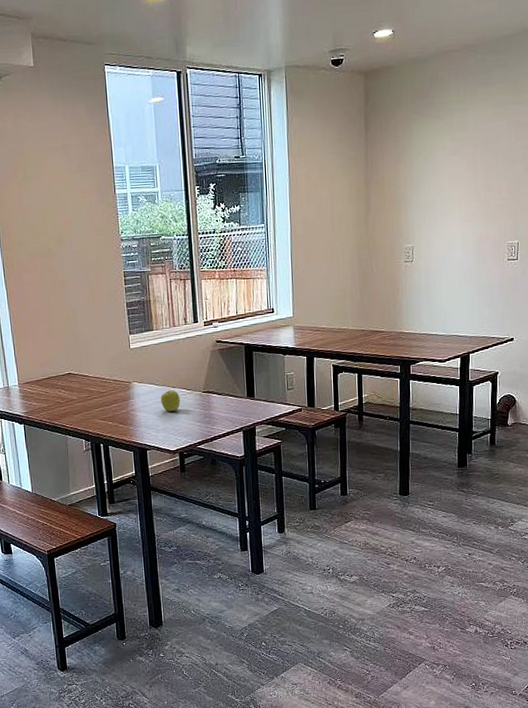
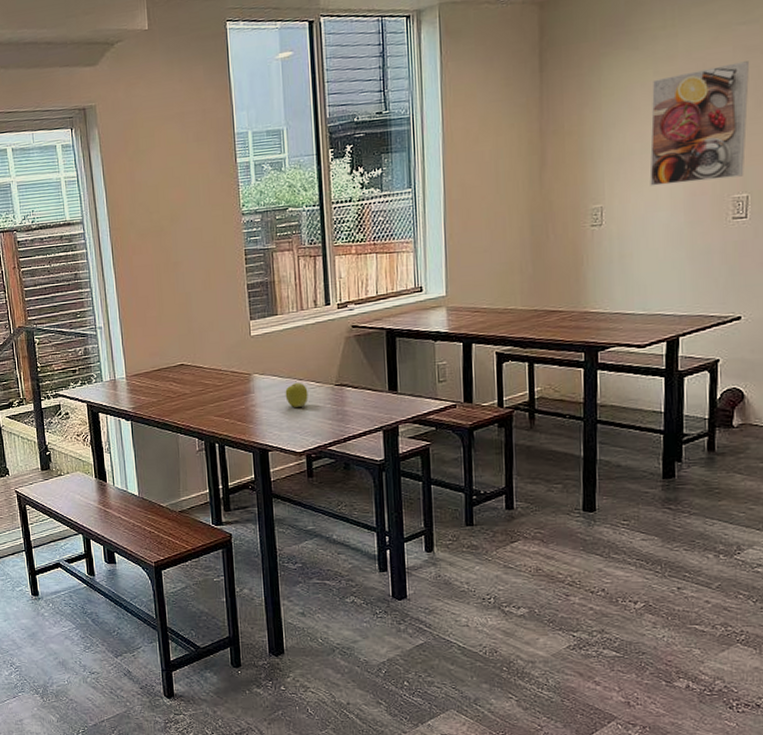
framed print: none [448,134,520,231] -> present [649,61,750,186]

